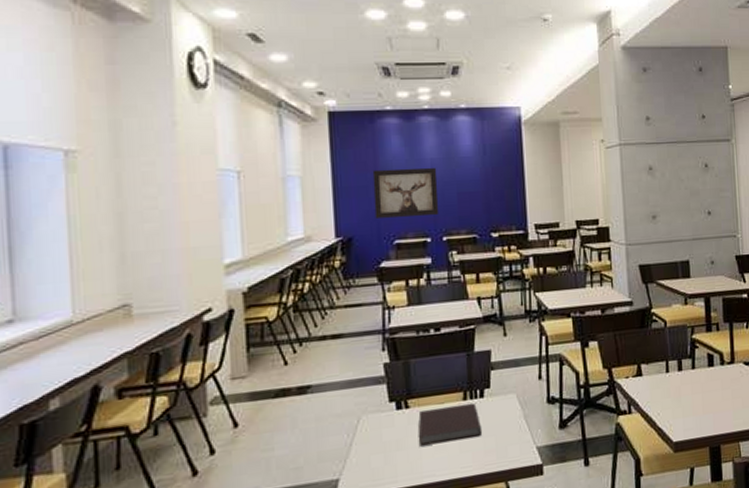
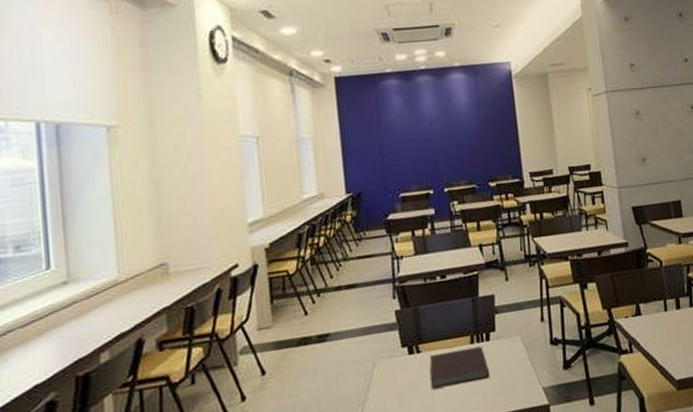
wall art: present [372,167,439,218] -> none [377,124,440,174]

